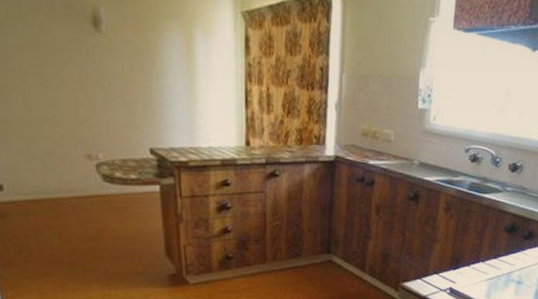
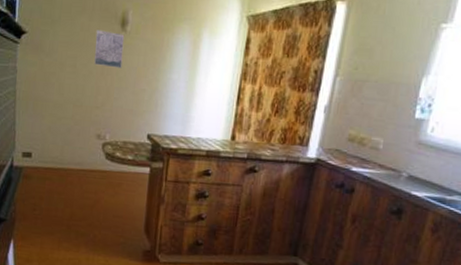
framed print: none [61,31,103,76] -> present [94,30,125,69]

